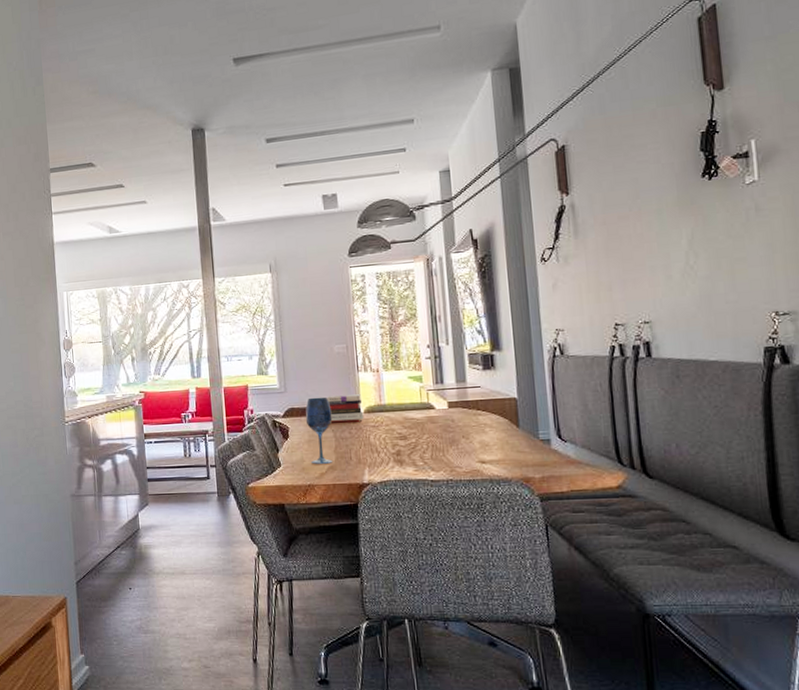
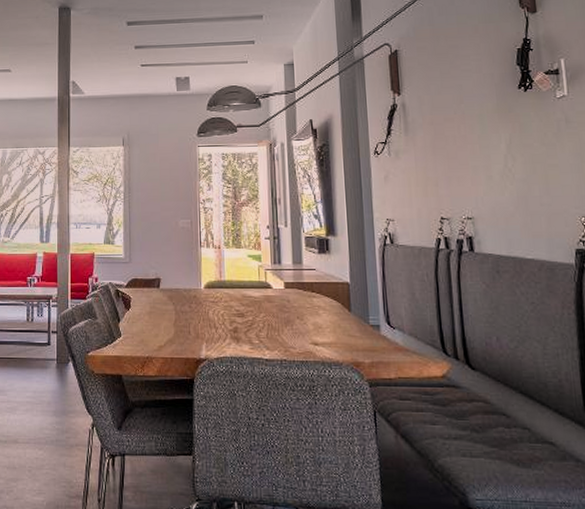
wineglass: present [305,397,334,465] -> none [147,269,174,338]
books: present [327,394,364,423] -> none [169,268,204,296]

